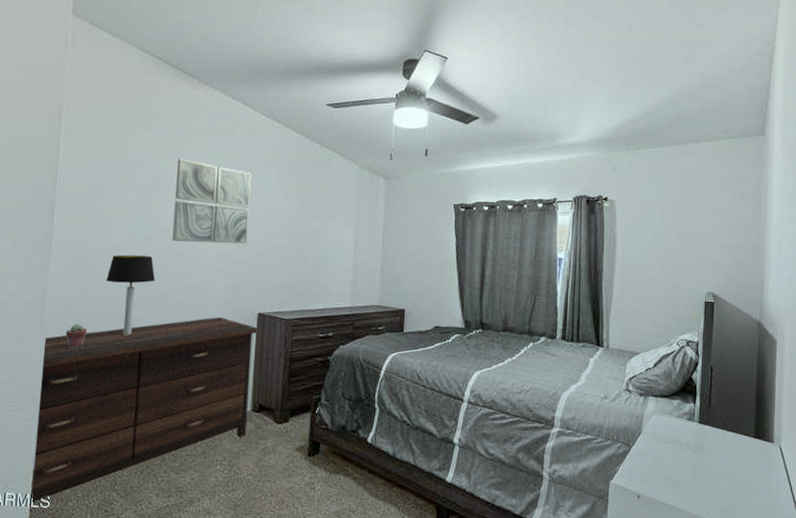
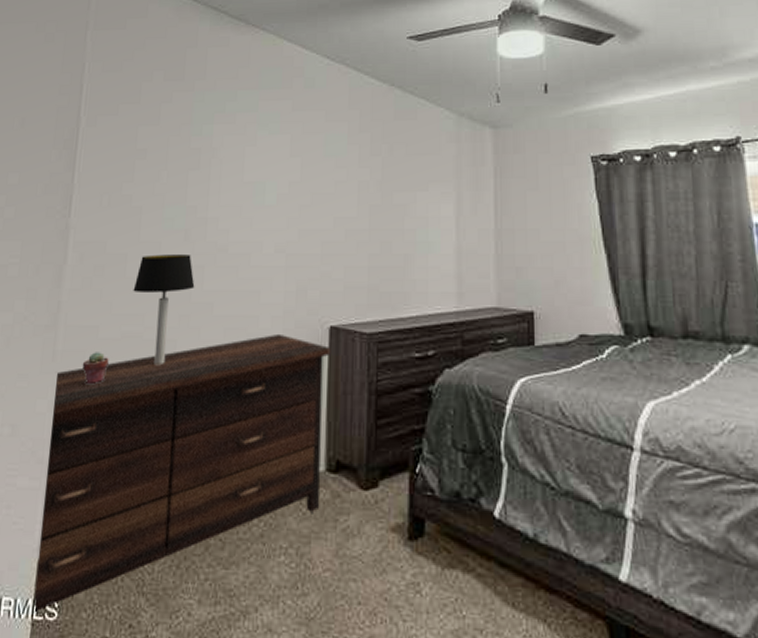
wall art: present [172,158,252,244] -> none [215,123,315,234]

